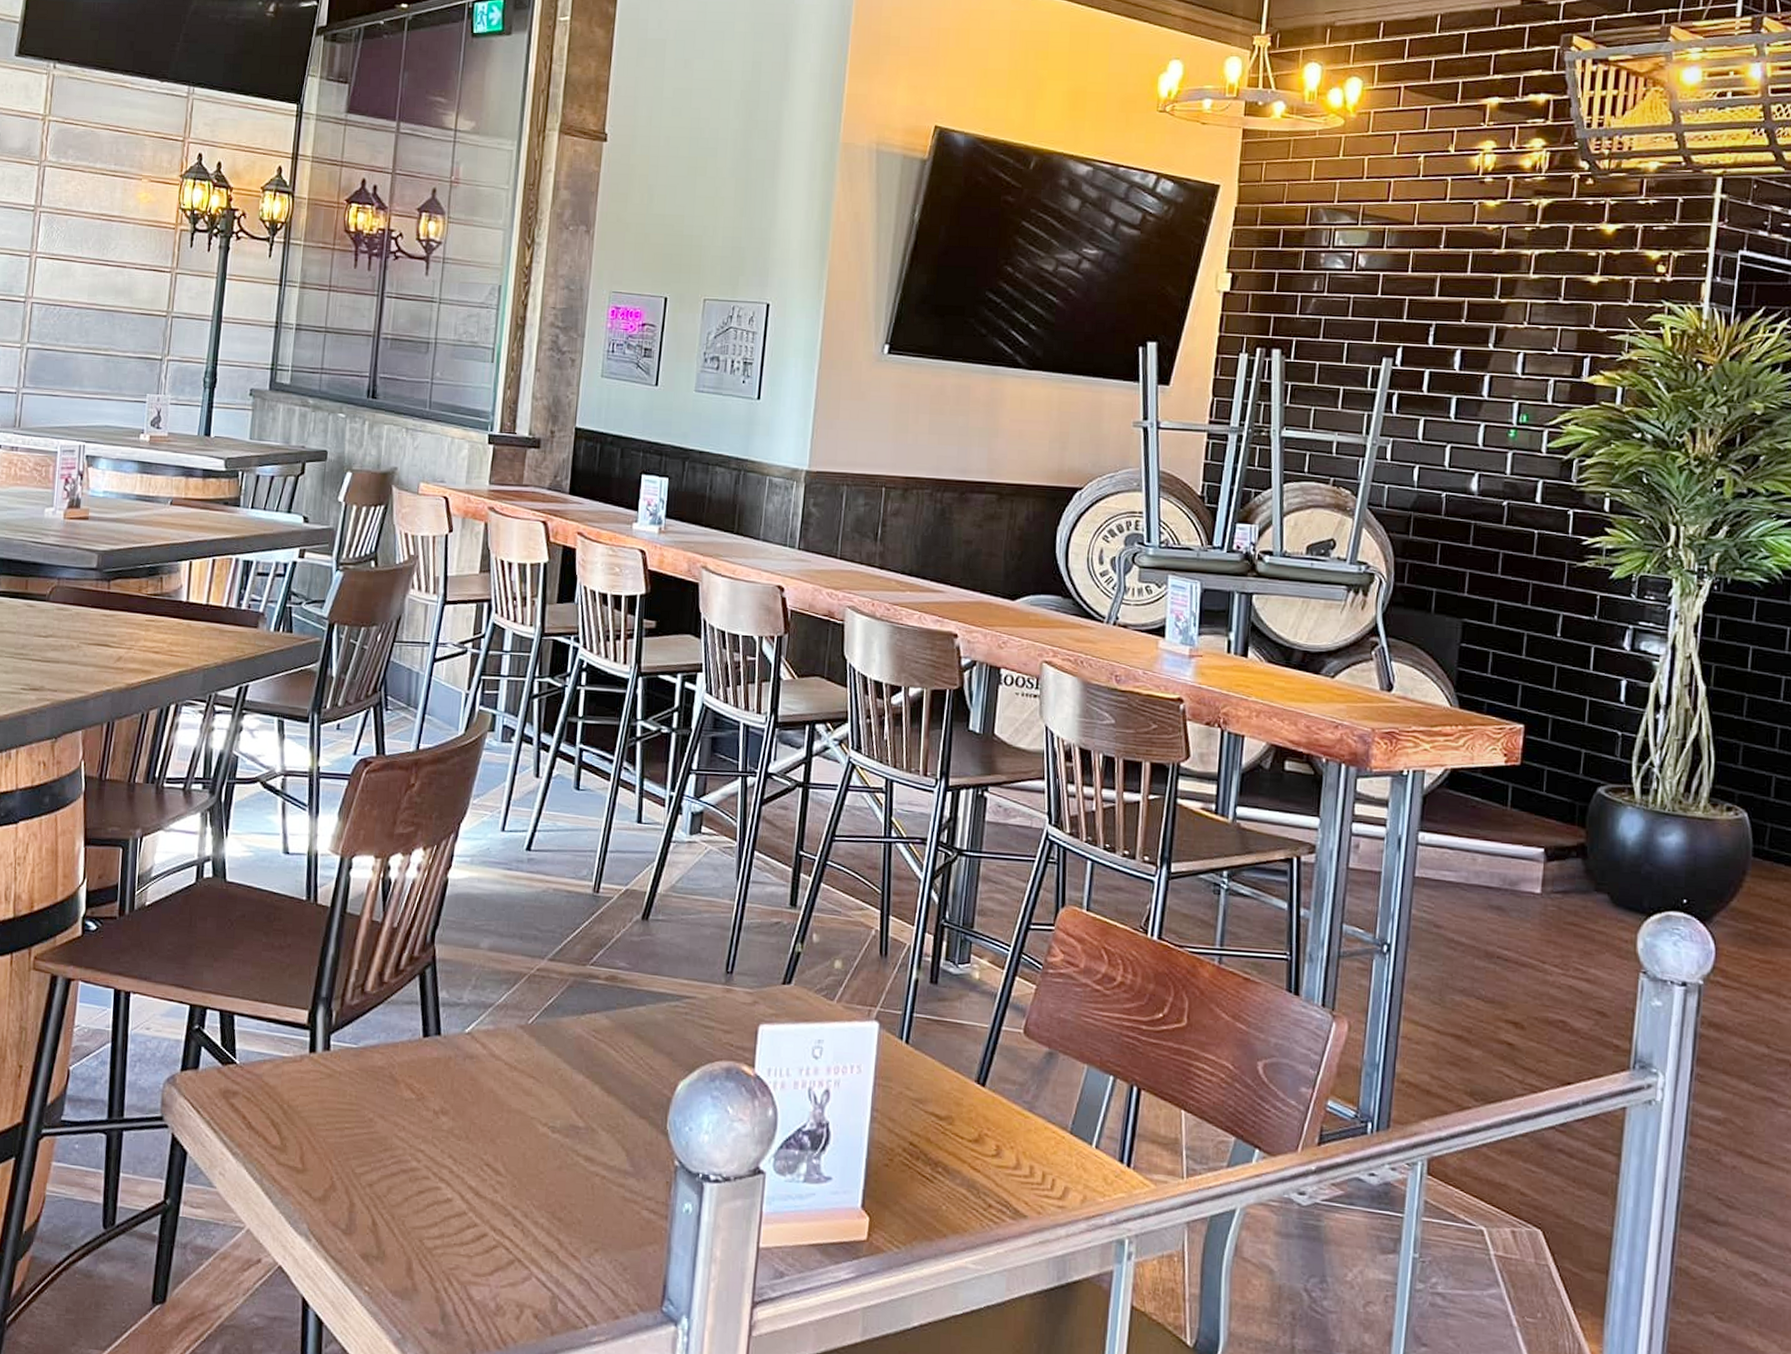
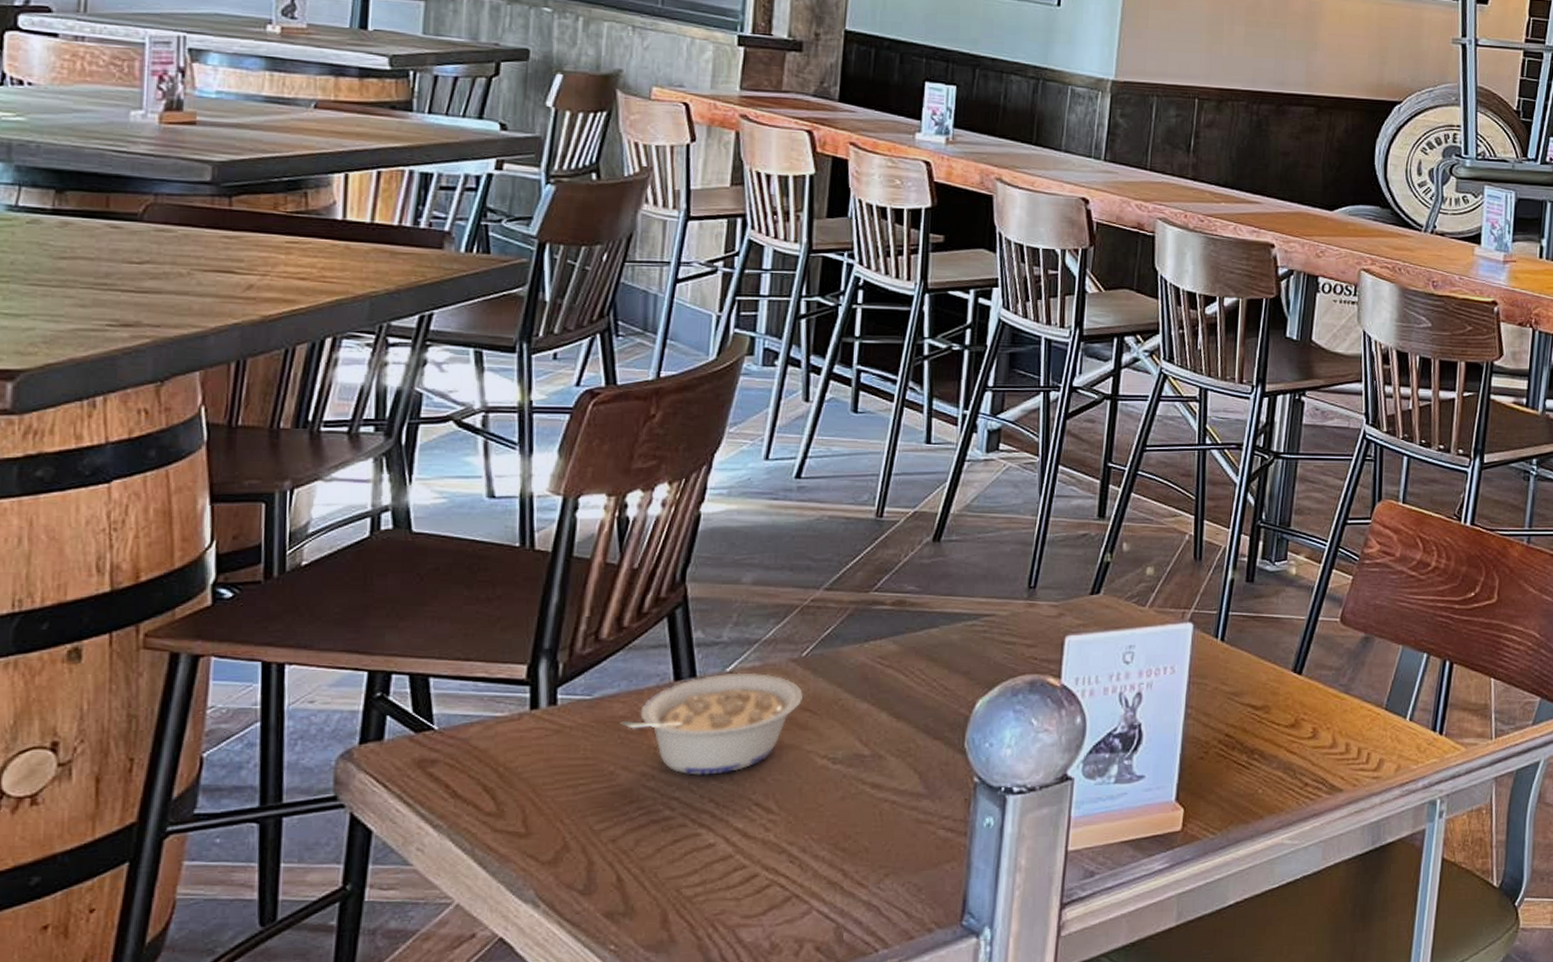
legume: none [379,1034,528,1132] -> present [620,672,803,776]

